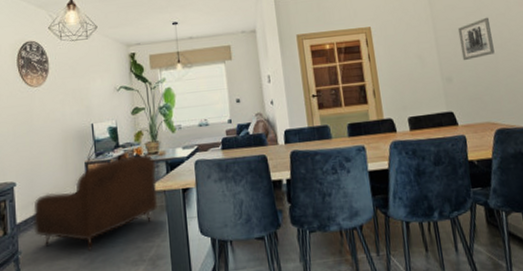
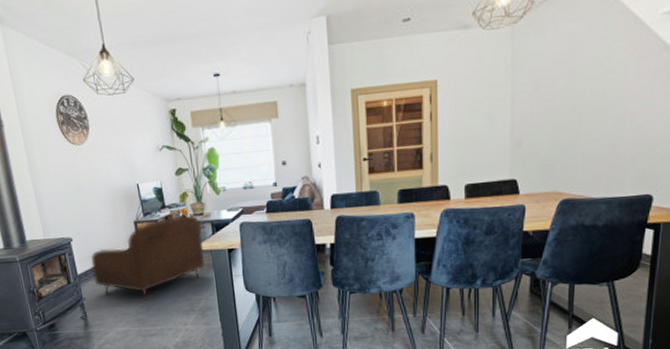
wall art: present [457,17,495,61] -> none [539,67,583,122]

